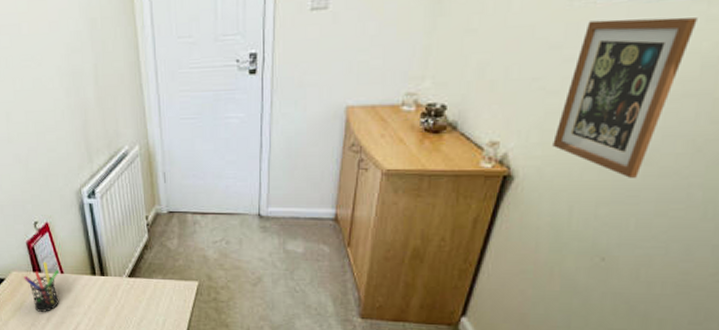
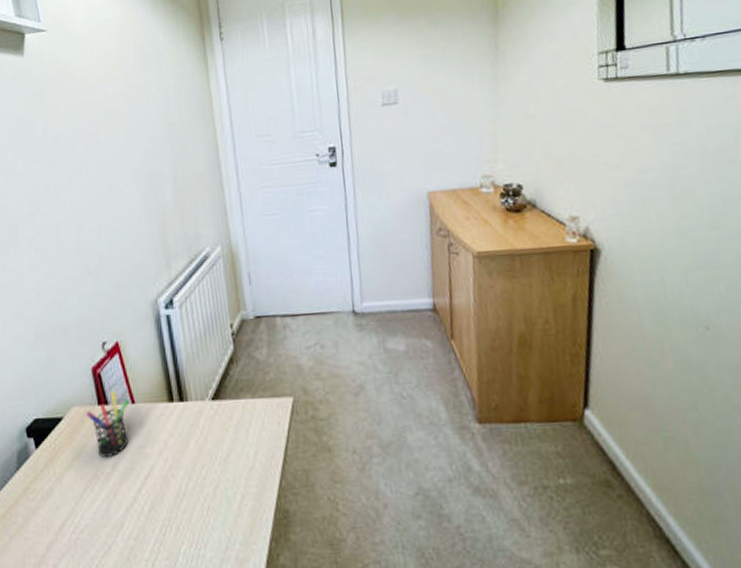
picture frame: present [553,17,698,178] -> none [627,96,719,243]

